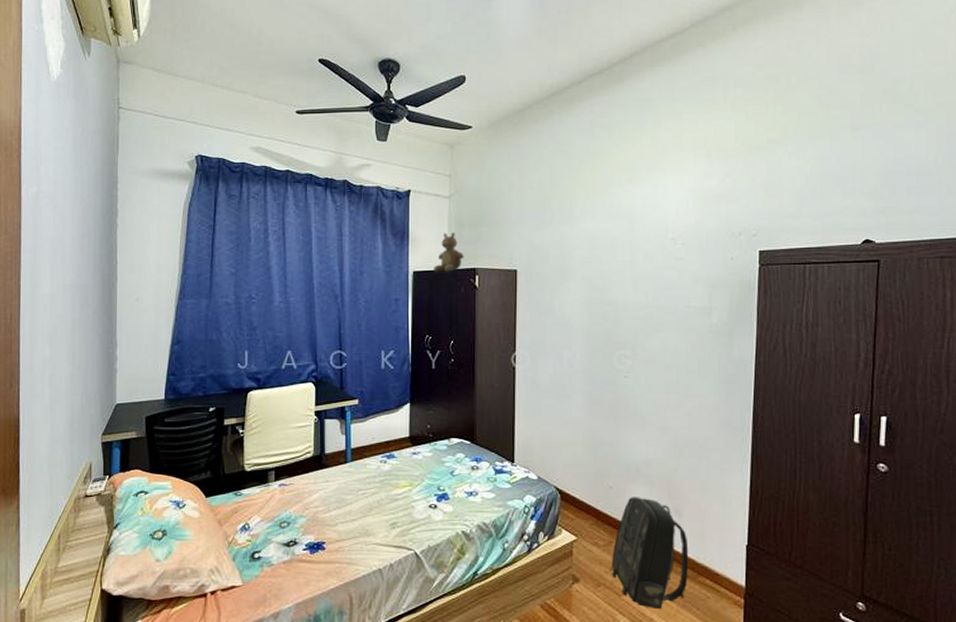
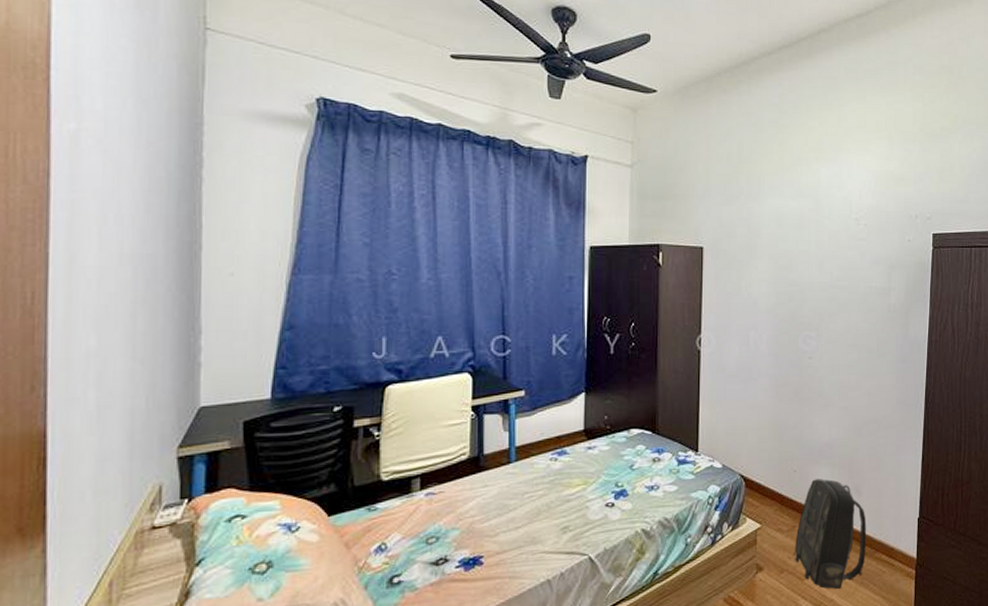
teddy bear: present [434,232,464,273] -> none [613,204,647,249]

